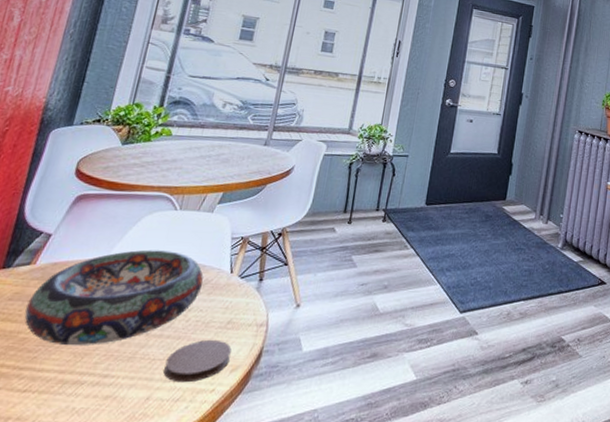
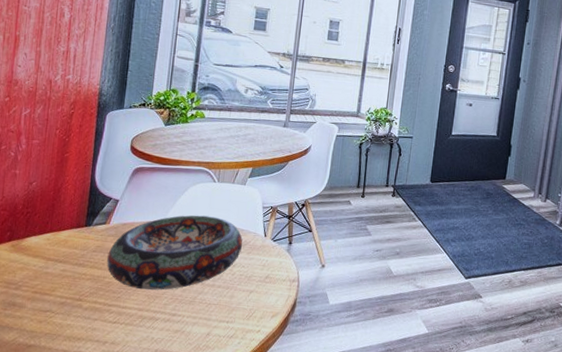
coaster: present [163,339,232,383] -> none [218,290,271,324]

